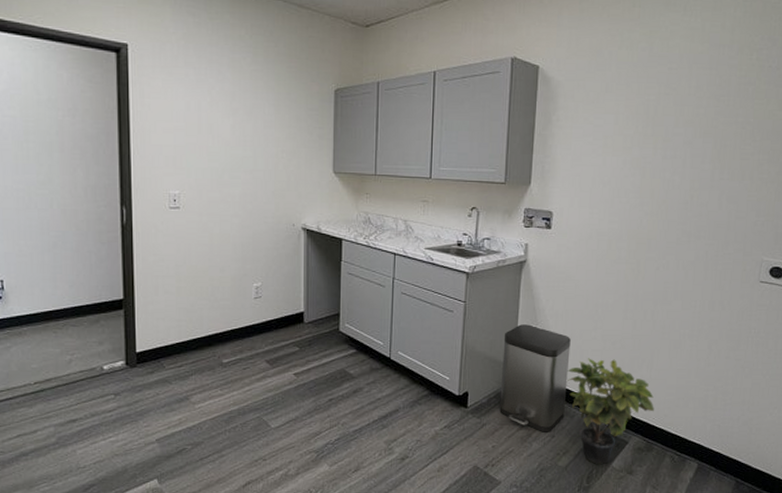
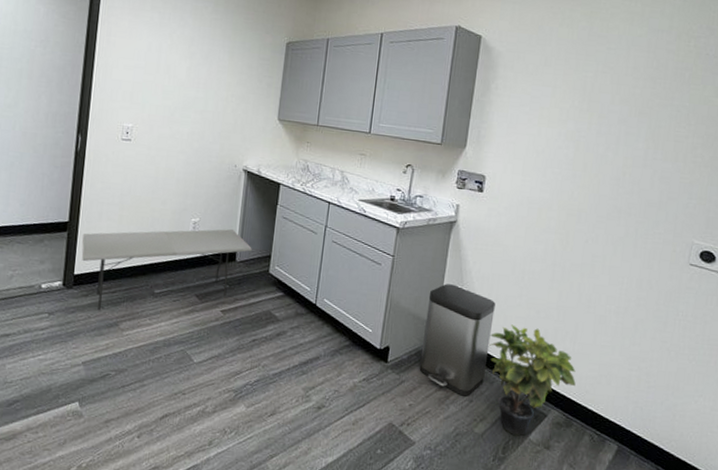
folding table: none [140,291,319,387] -> present [81,229,252,311]

